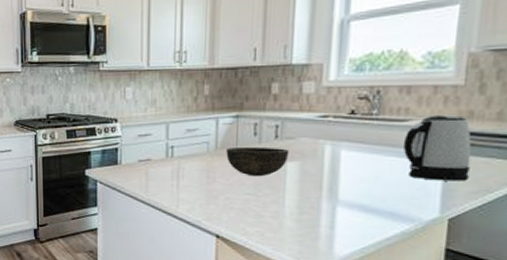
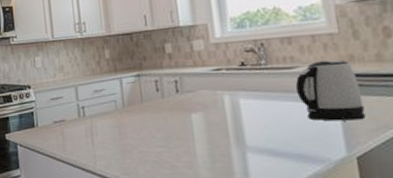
bowl: present [226,146,290,177] -> none [133,101,192,130]

